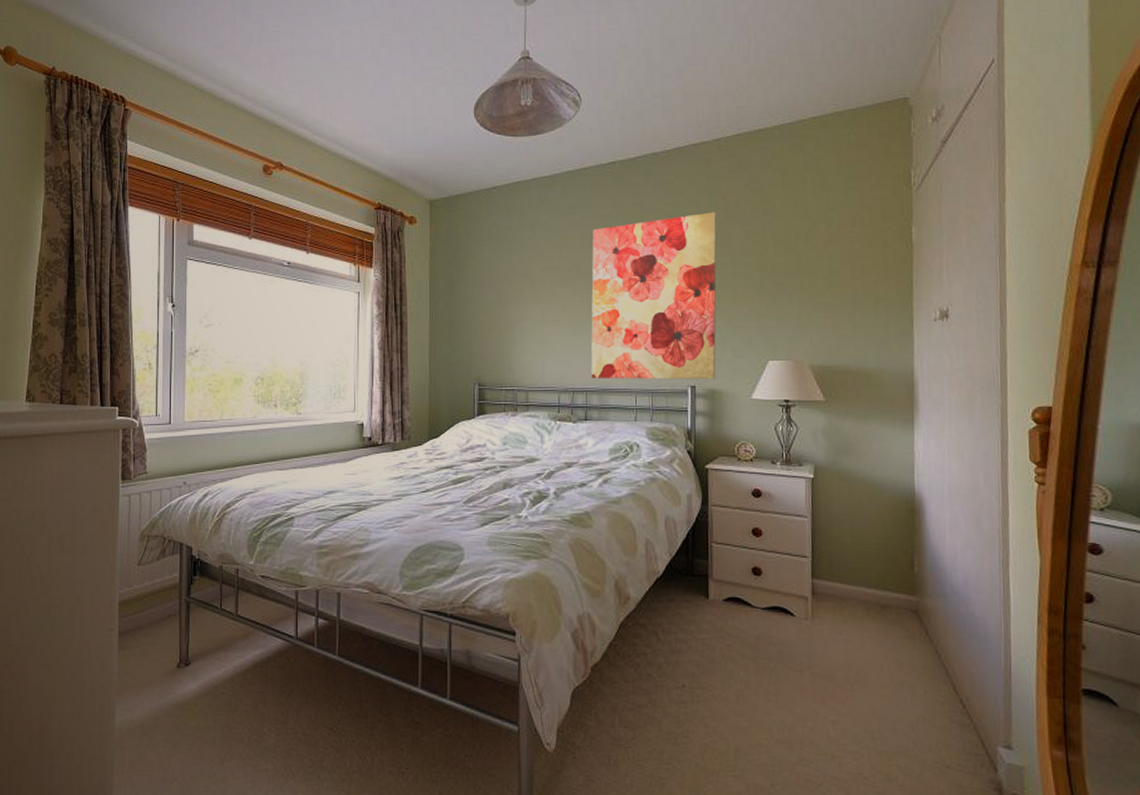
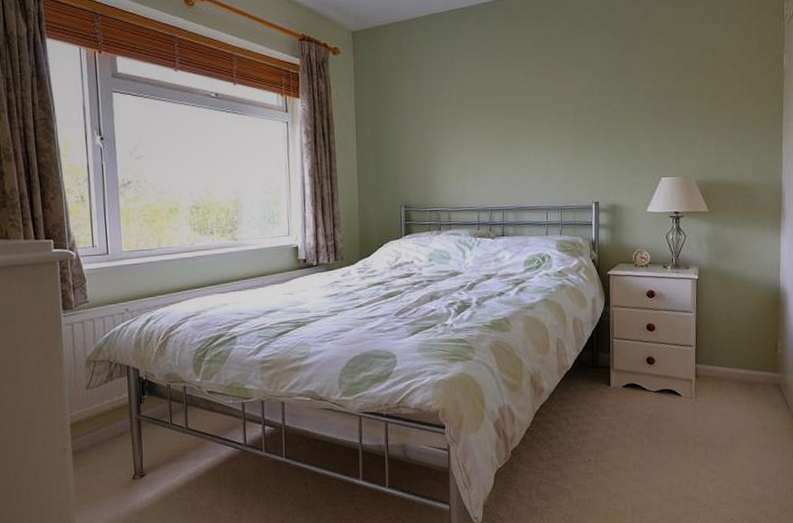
wall art: present [591,212,717,380] -> none [506,42,617,198]

